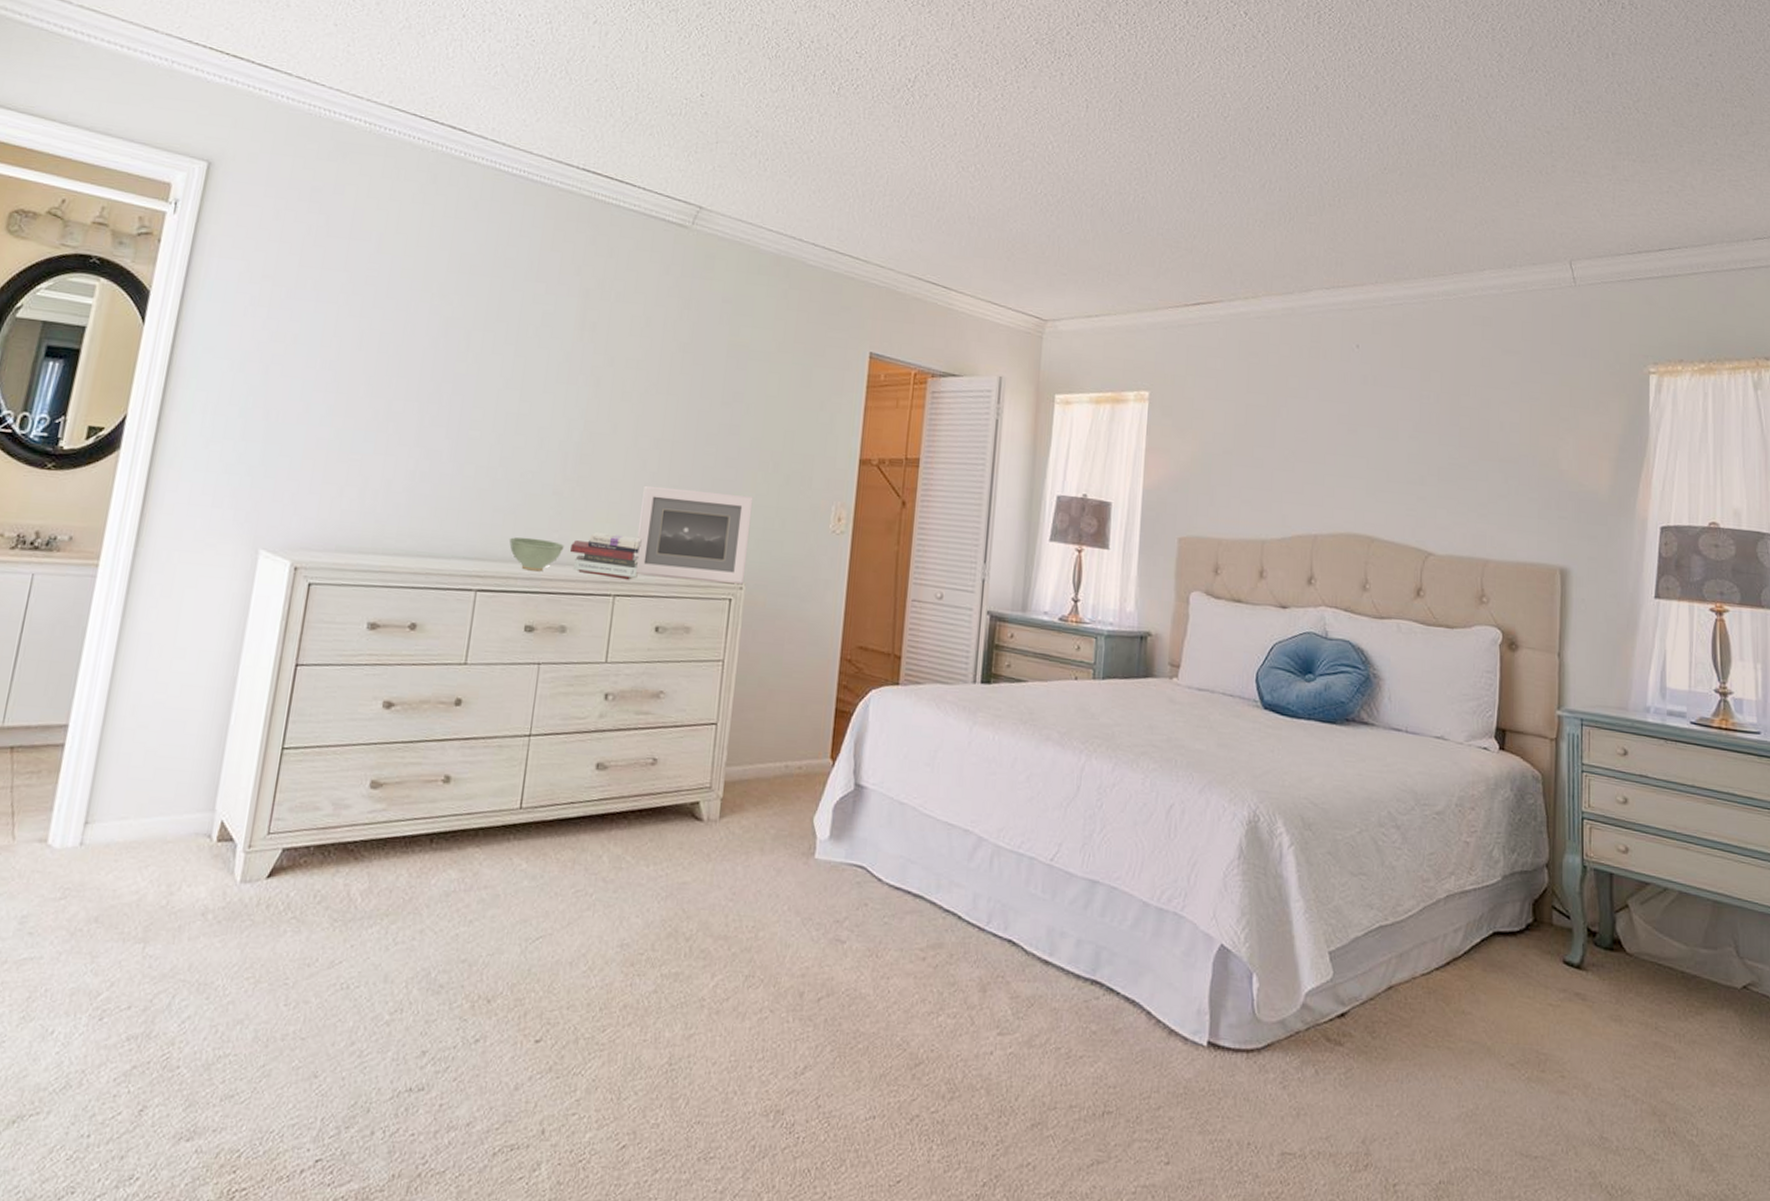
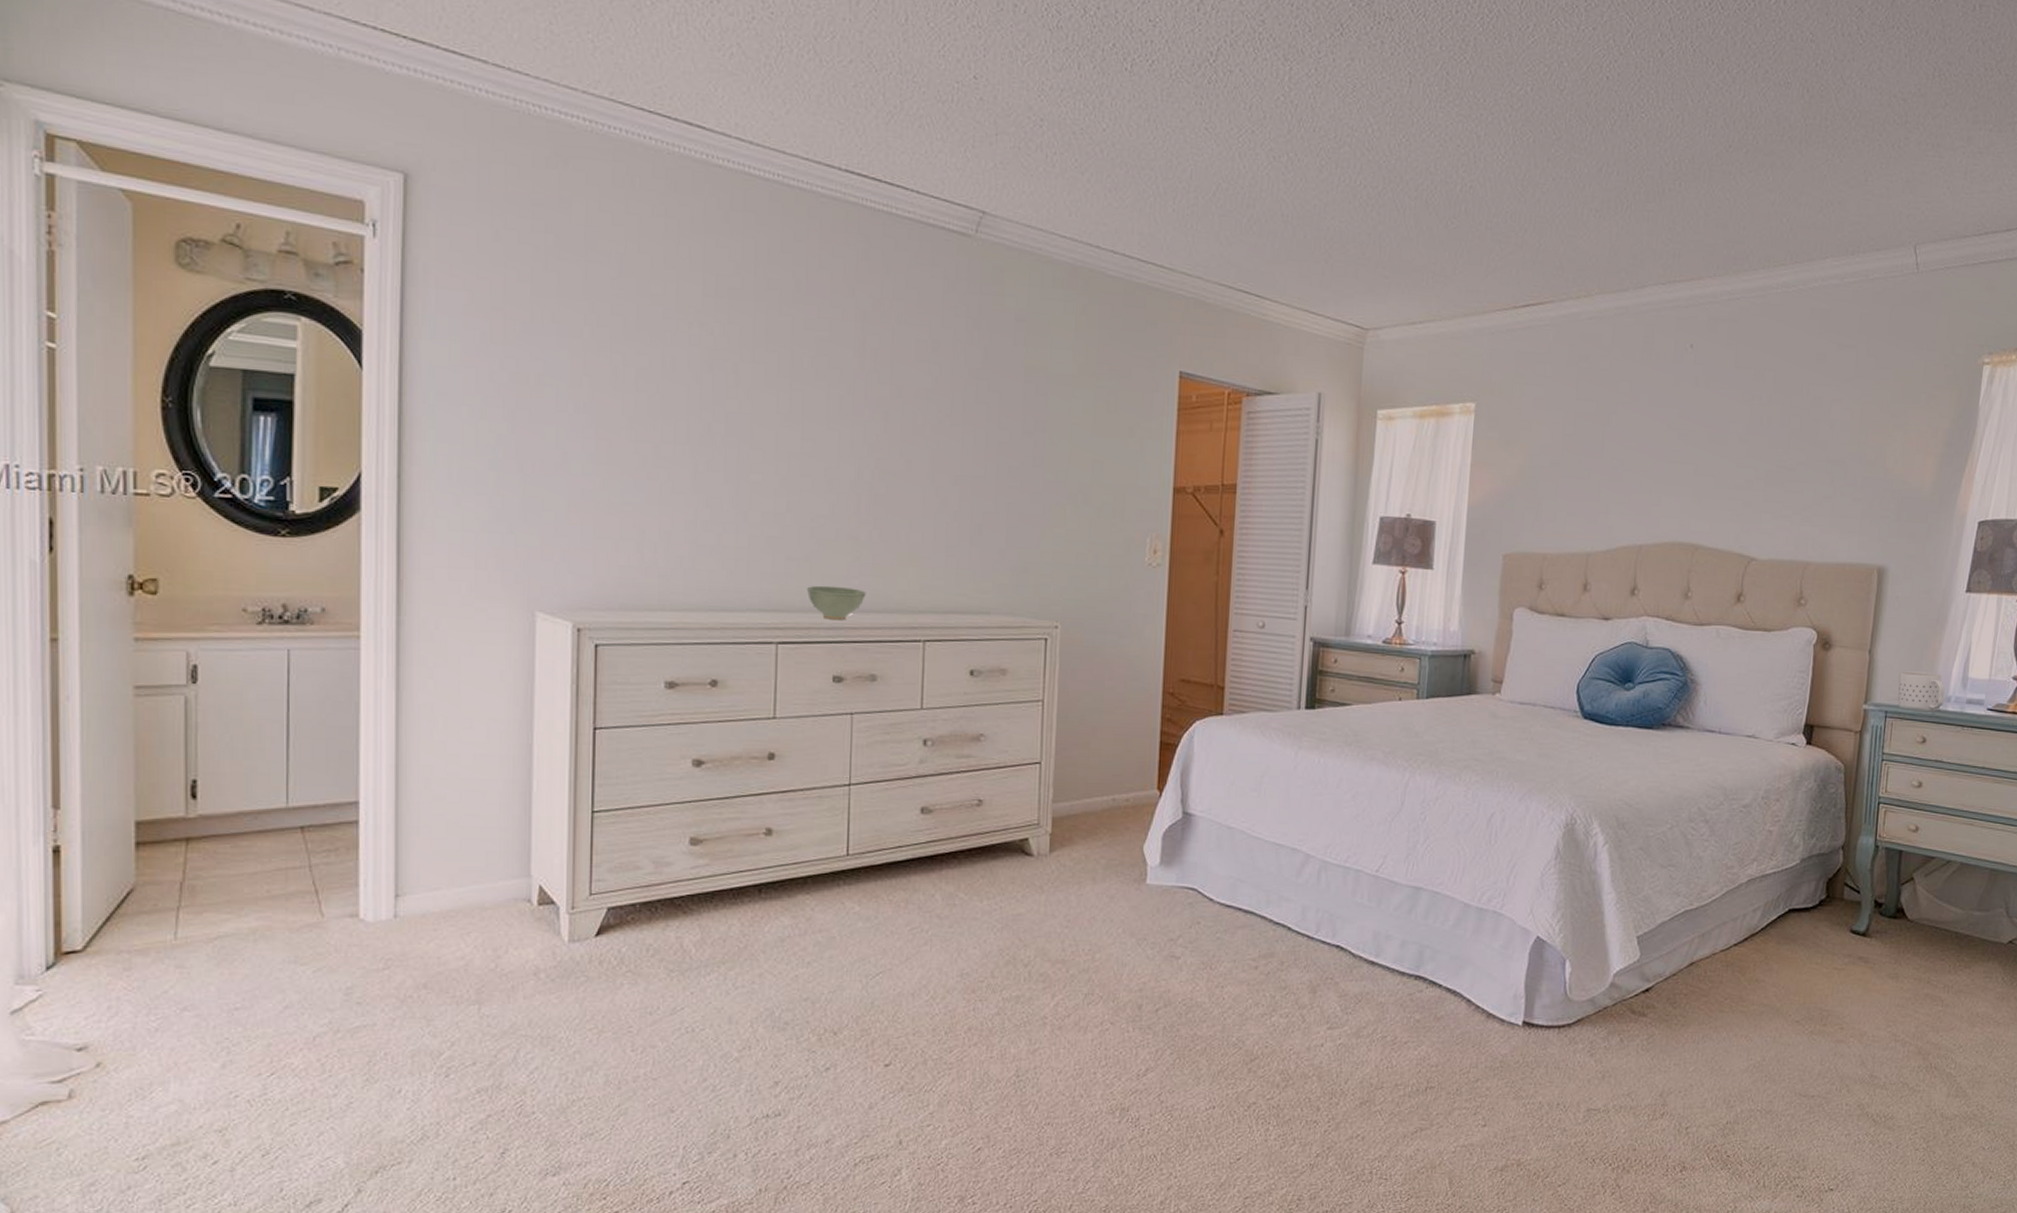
books: present [570,531,642,580] -> none [873,575,948,625]
picture frame: present [634,485,754,585] -> none [942,525,1064,624]
mug: none [1592,677,1643,723] -> present [1897,671,1945,712]

